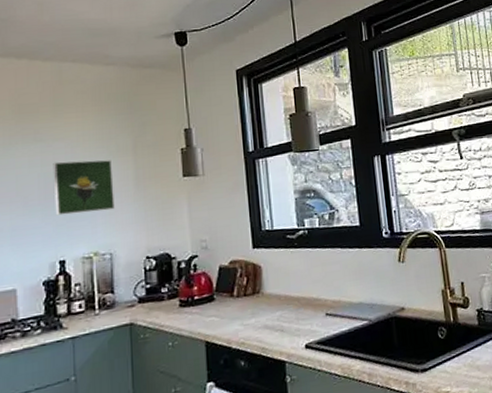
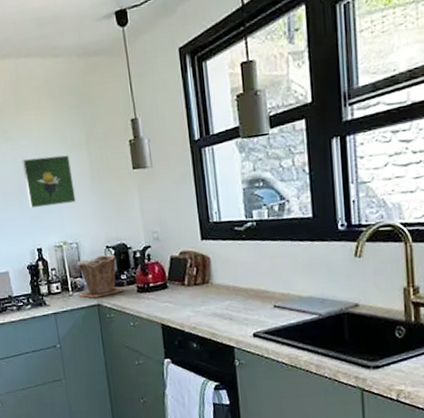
plant pot: none [106,265,165,317] -> present [76,254,125,298]

